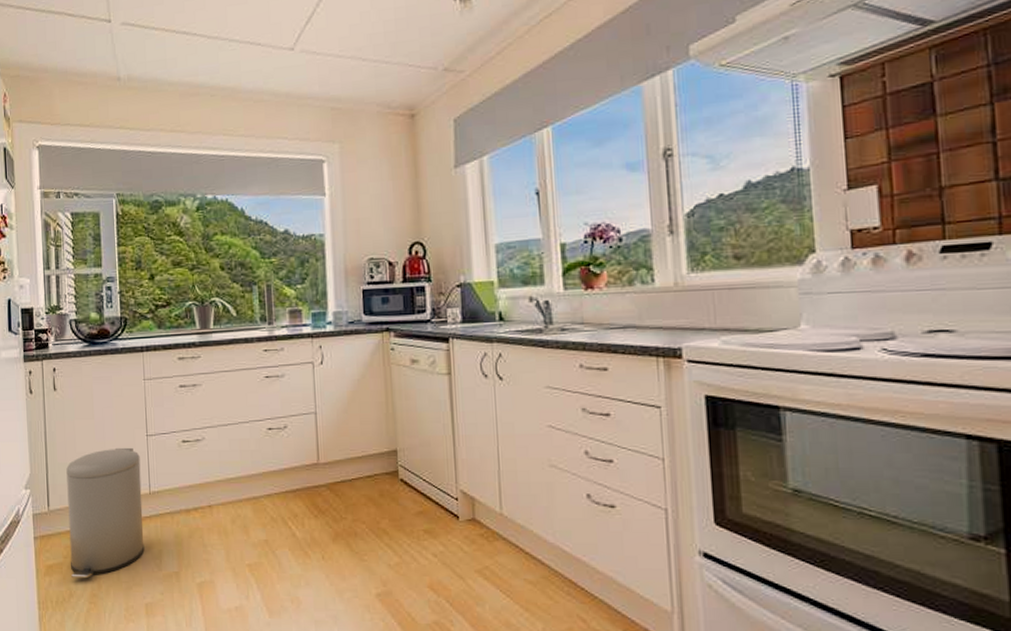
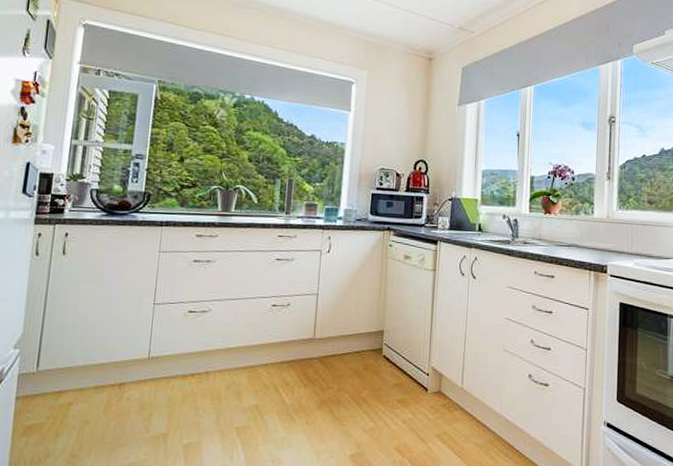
pedal bin: present [66,447,145,579] -> none [51,313,144,440]

